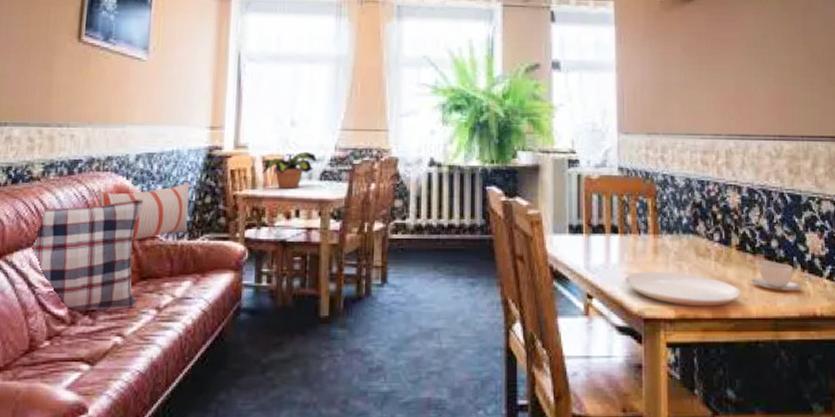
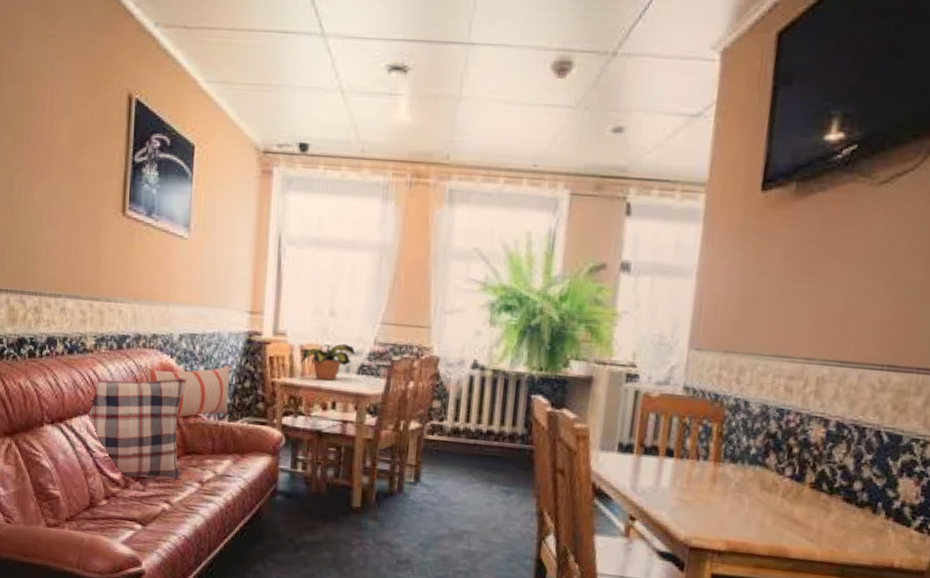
plate: present [625,271,742,307] -> none [674,499,808,544]
teacup: present [751,262,802,291] -> none [821,503,882,538]

